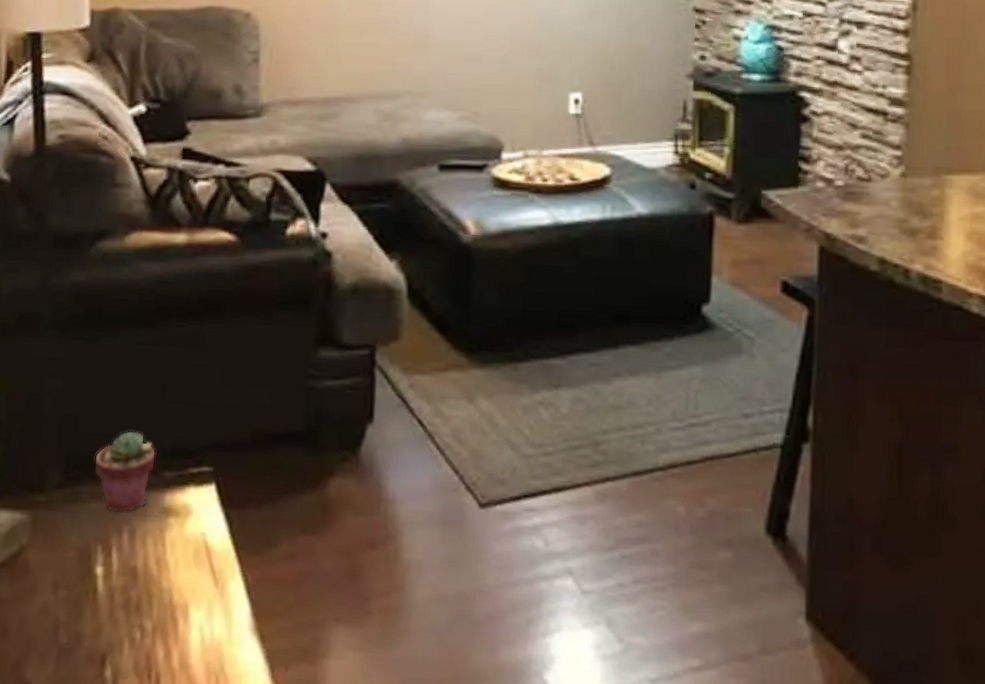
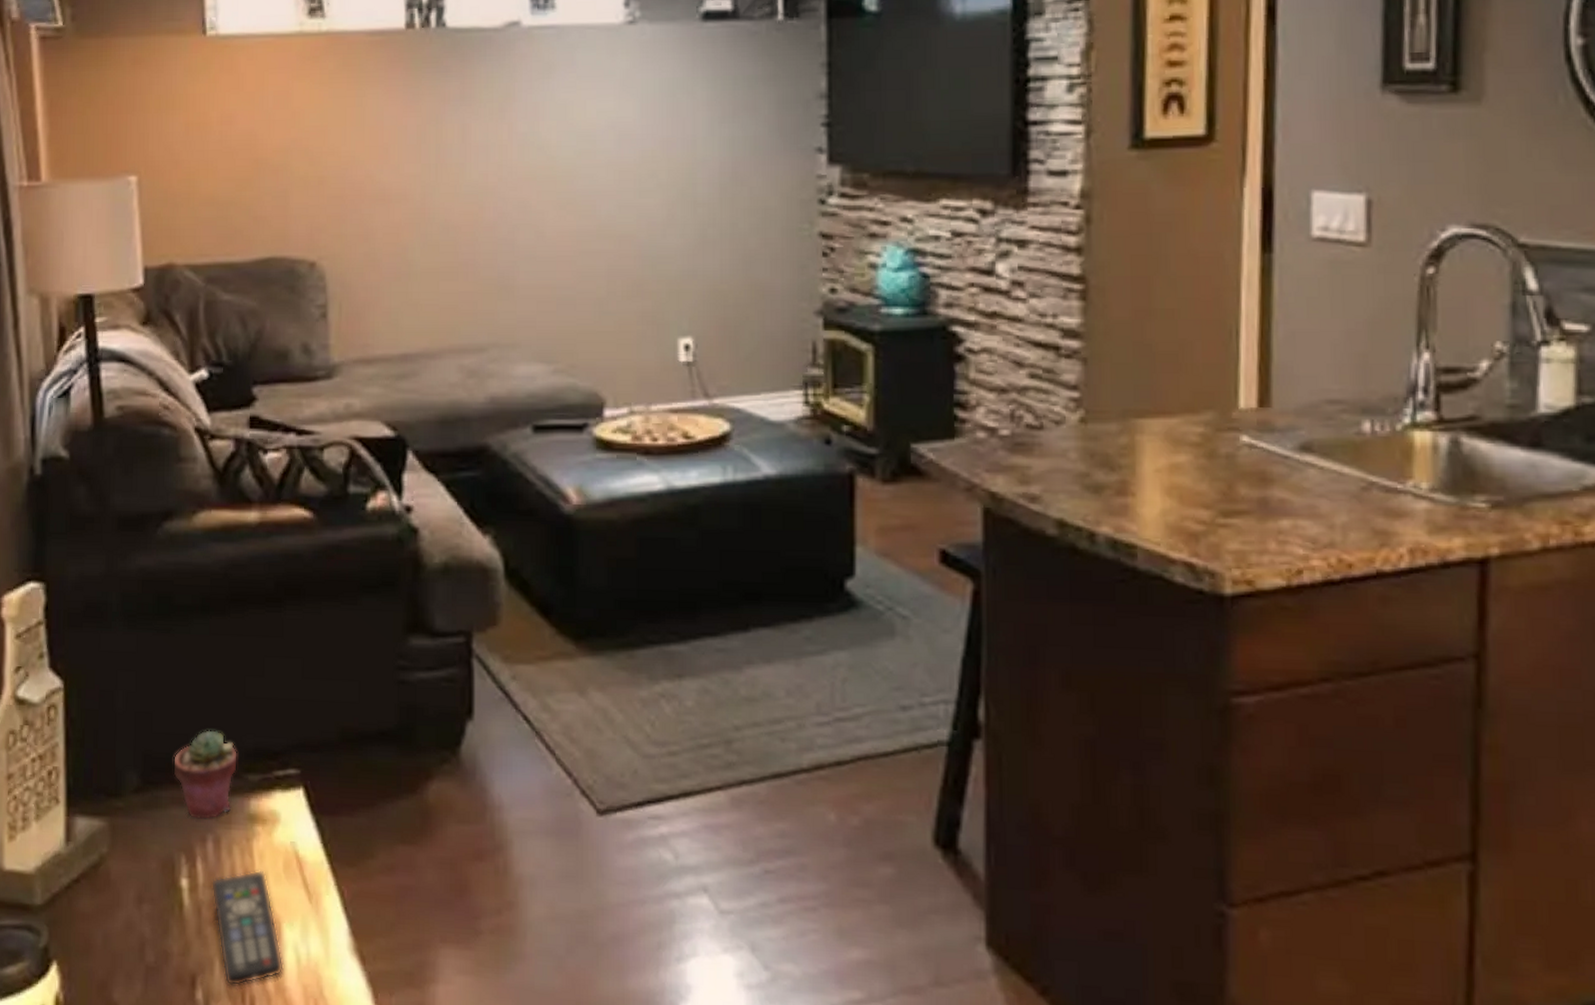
remote control: none [124,558,189,664] -> present [210,870,284,986]

